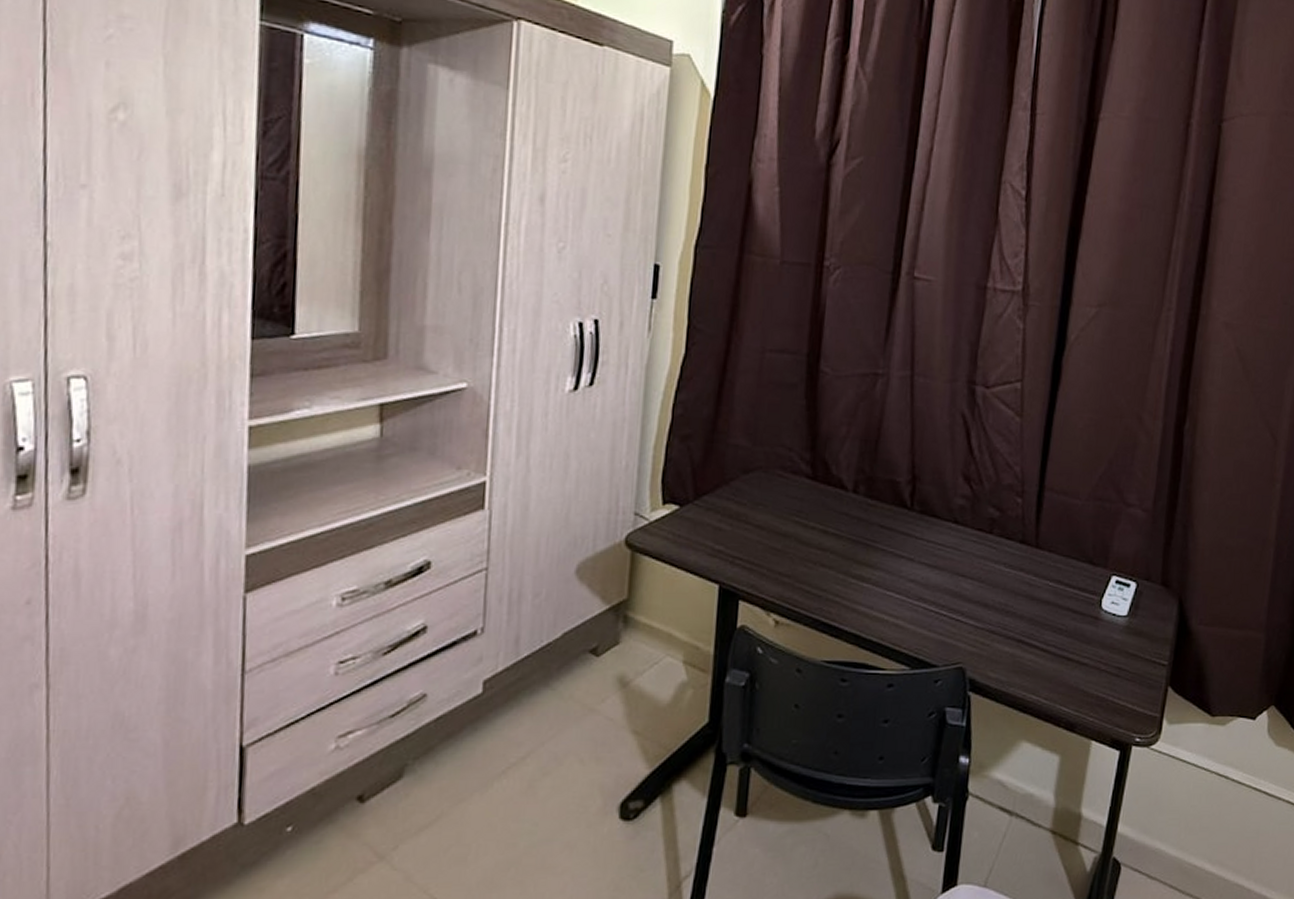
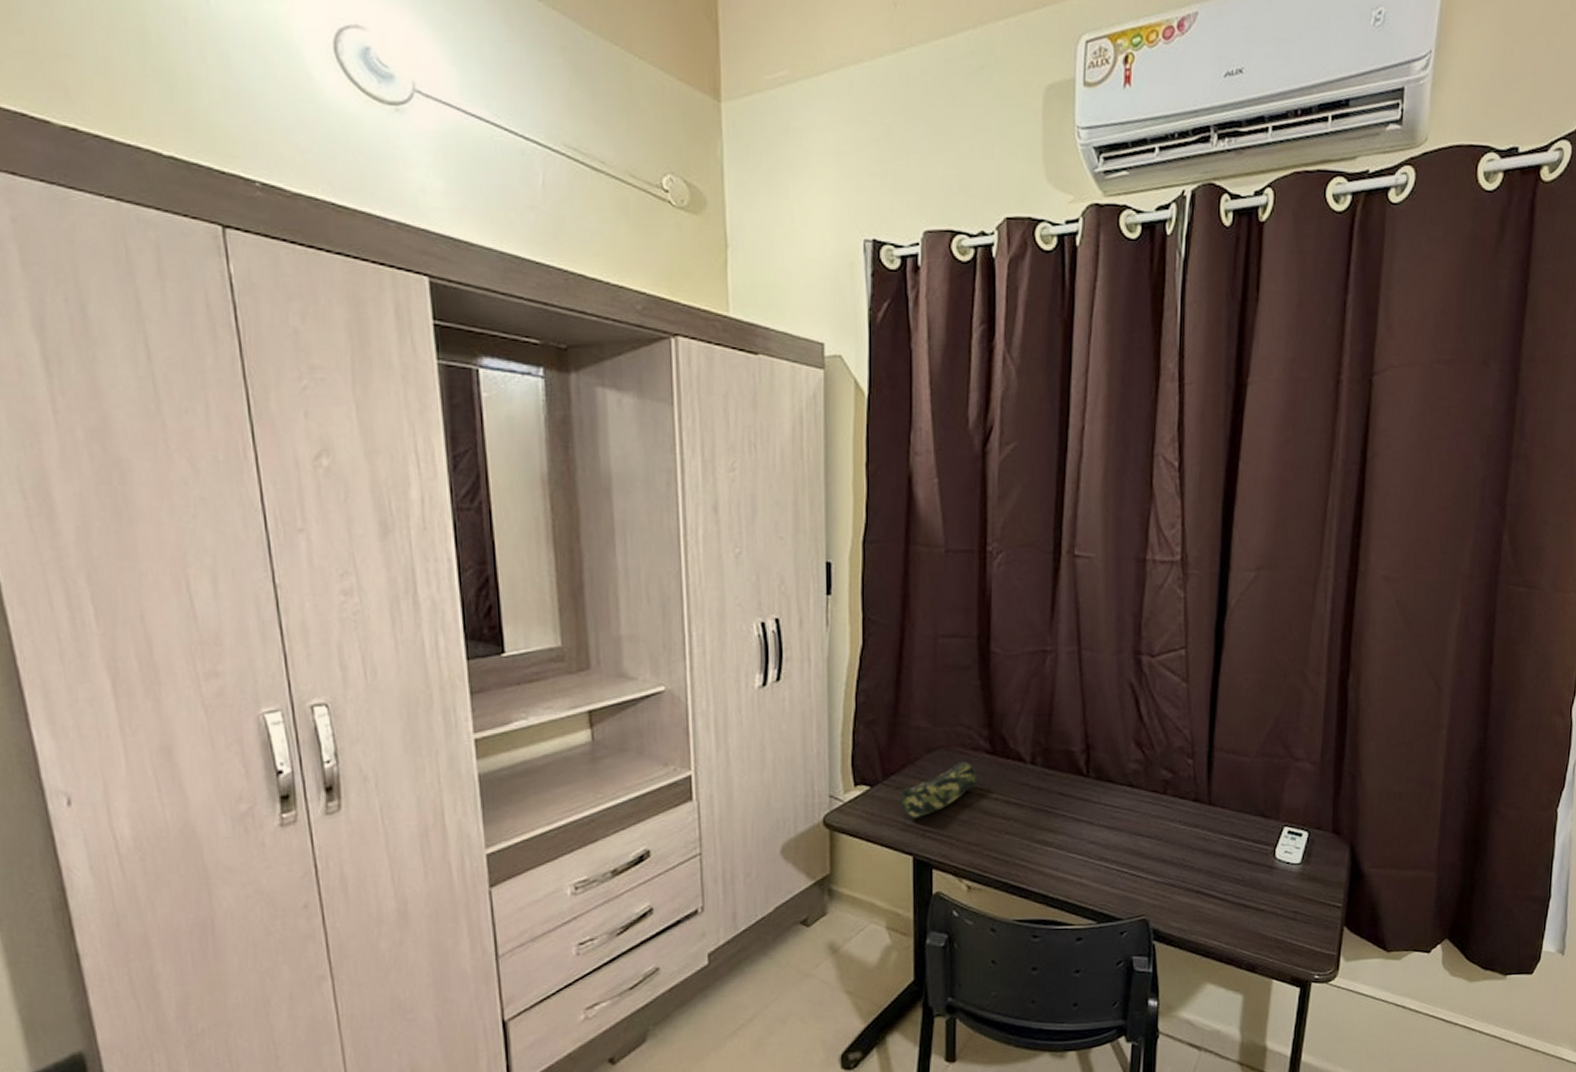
pencil case: none [710,485,796,544] -> present [900,762,978,819]

